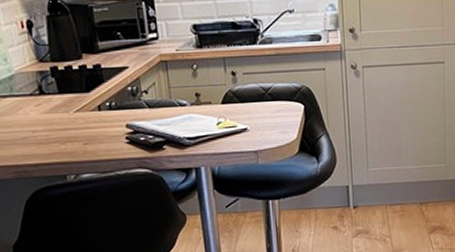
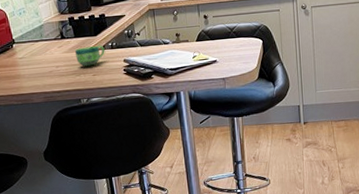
cup: none [58,105,101,132] -> present [74,46,105,67]

